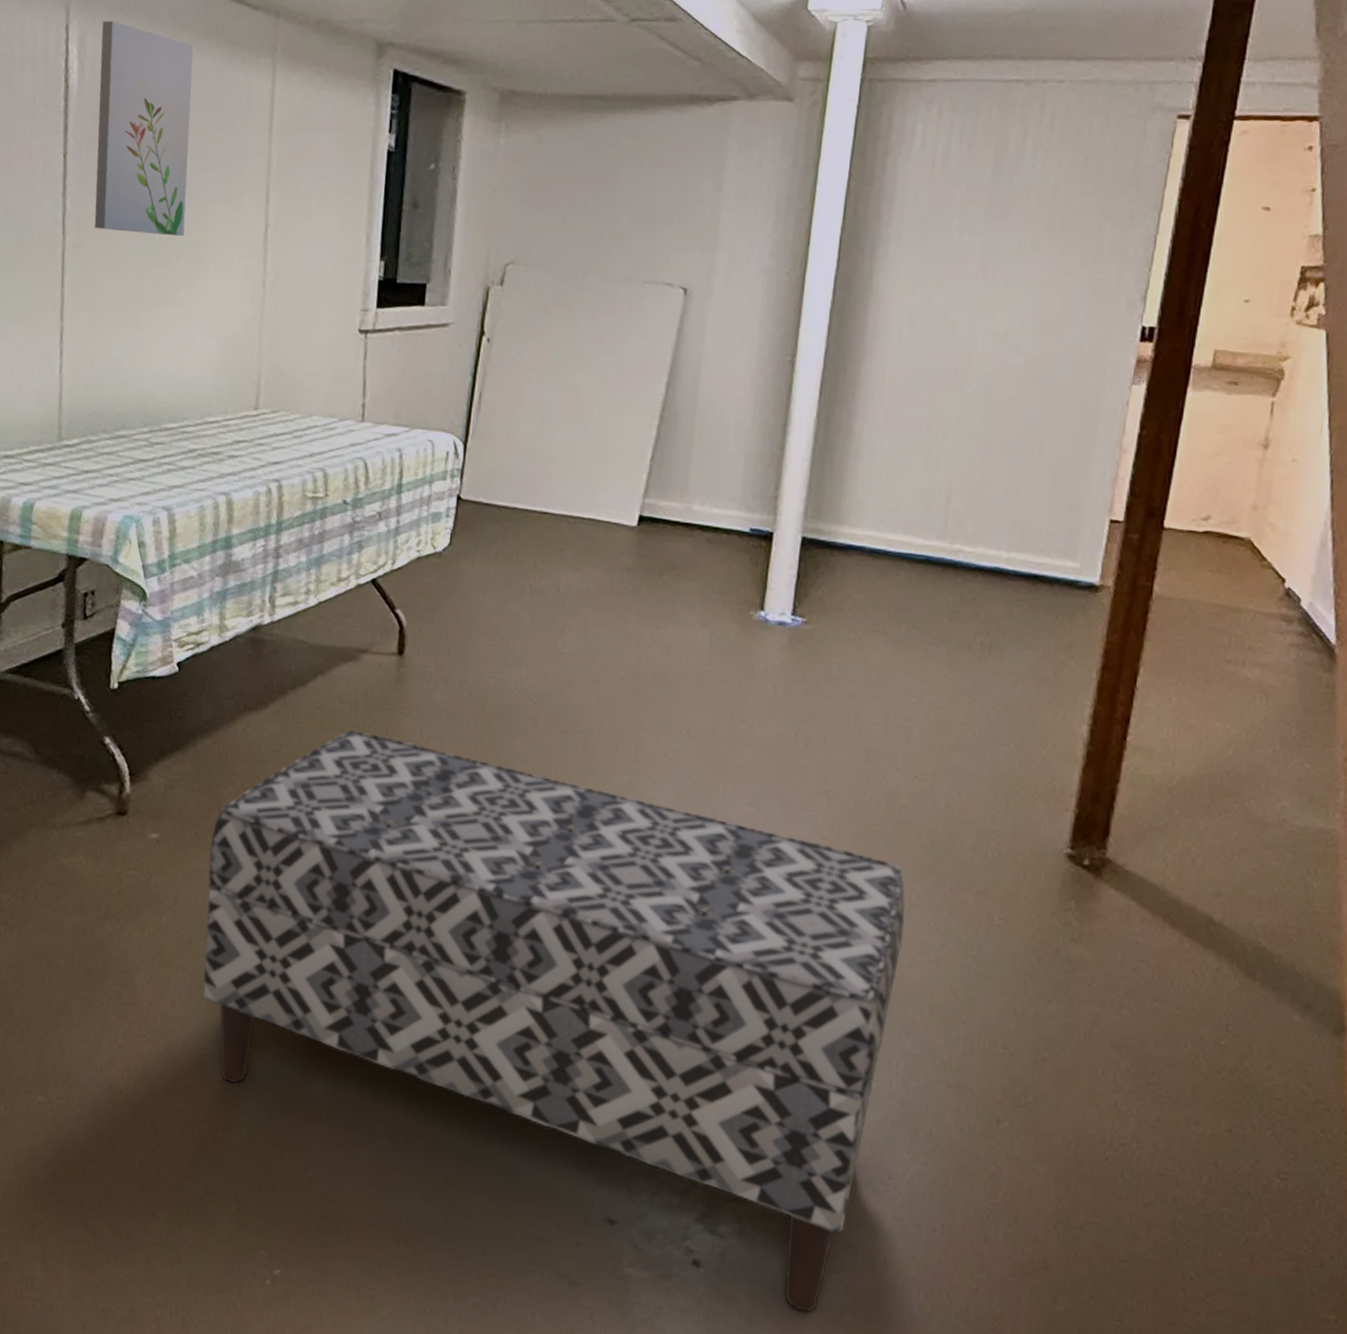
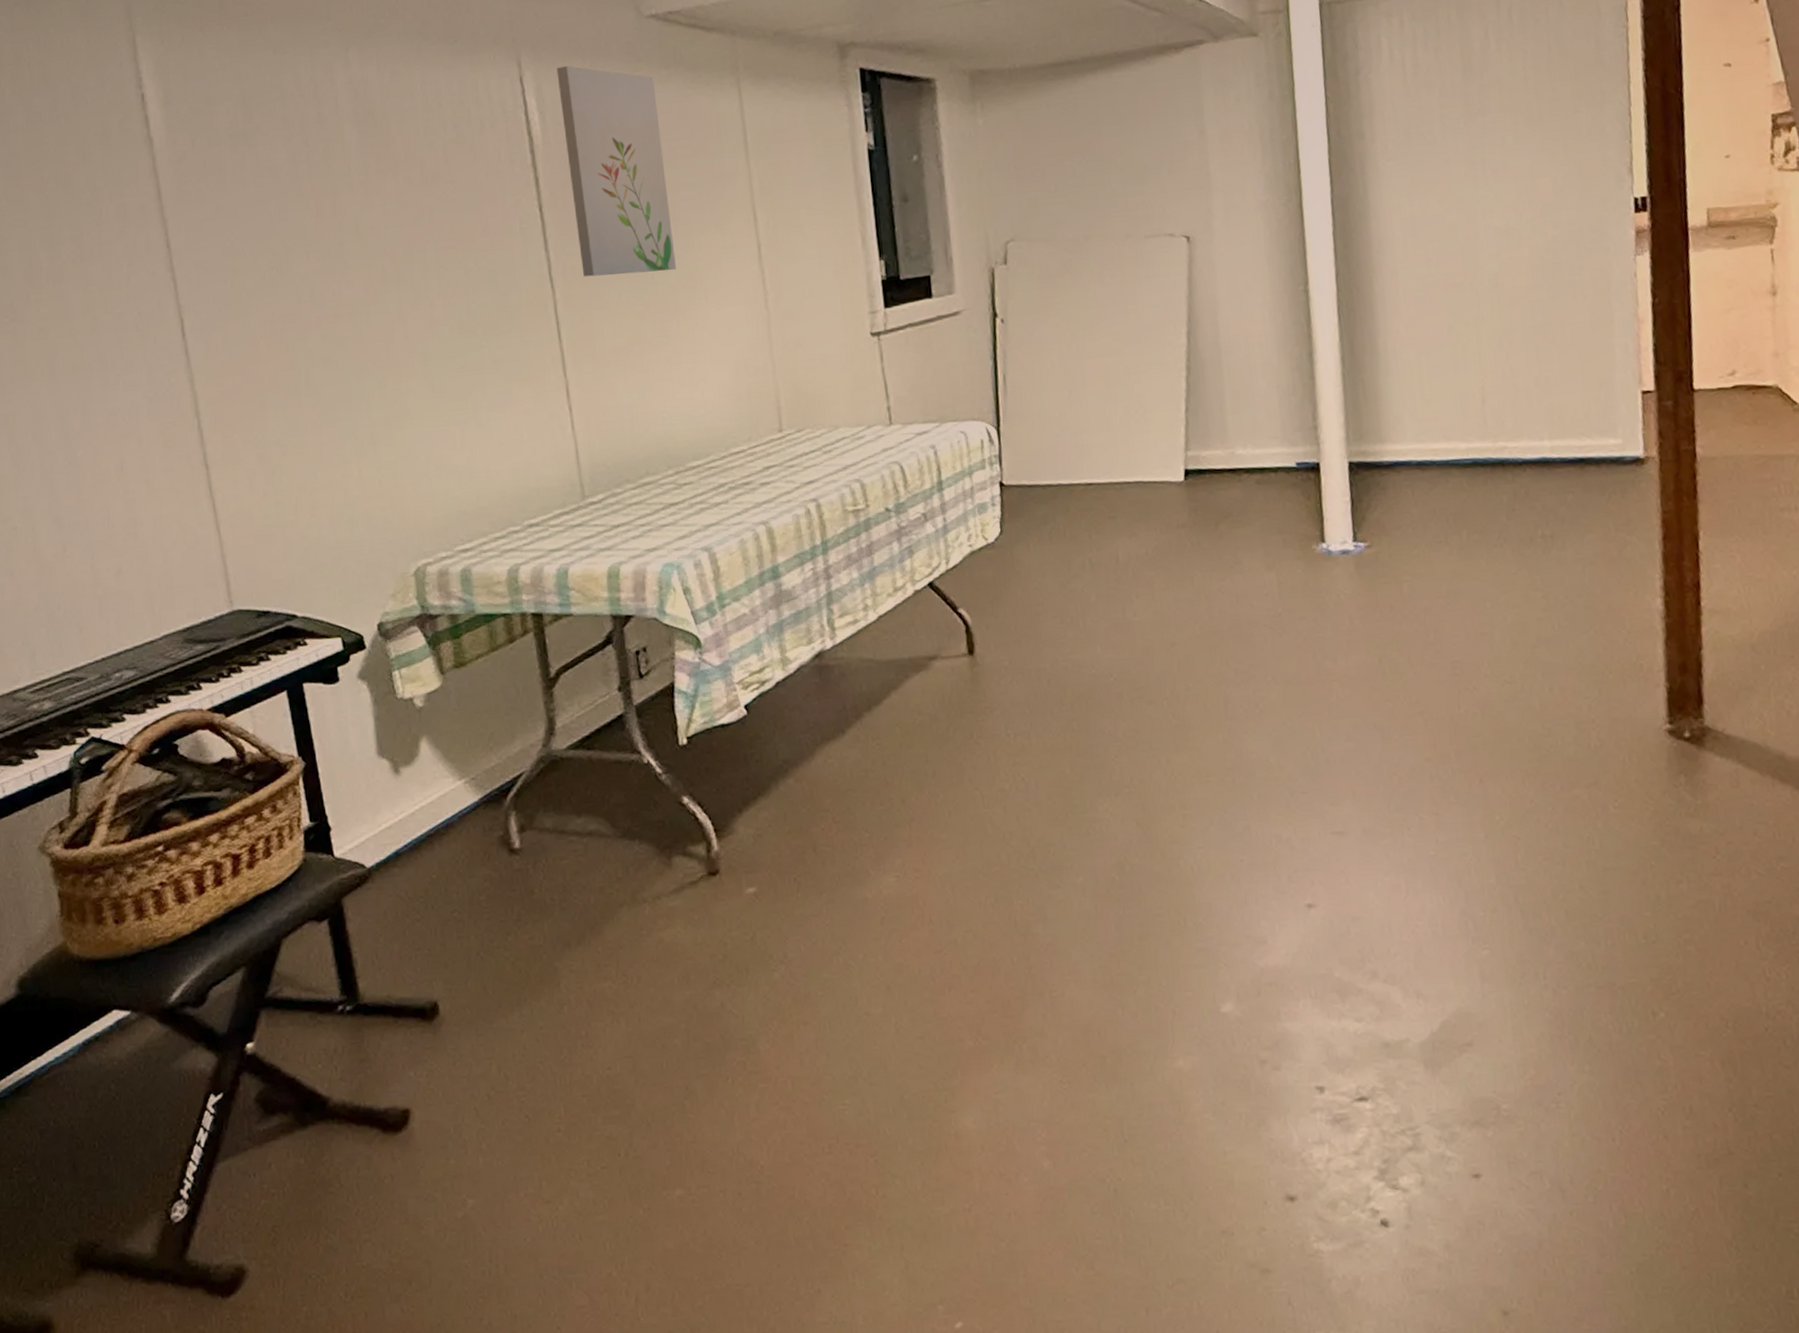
bench: present [203,730,905,1312] -> none [811,740,1526,1251]

